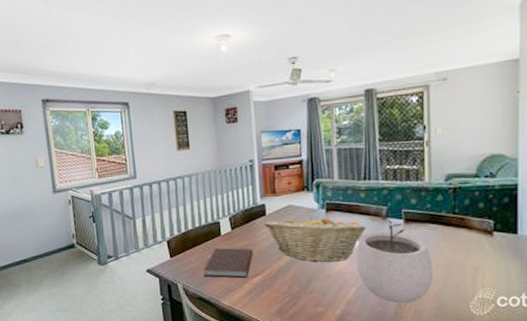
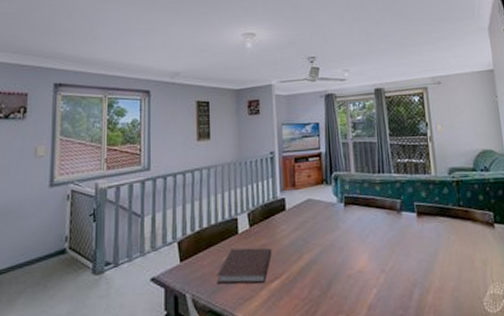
fruit basket: present [264,216,366,262] -> none [284,210,383,261]
plant pot: present [356,218,434,304] -> none [374,211,448,305]

